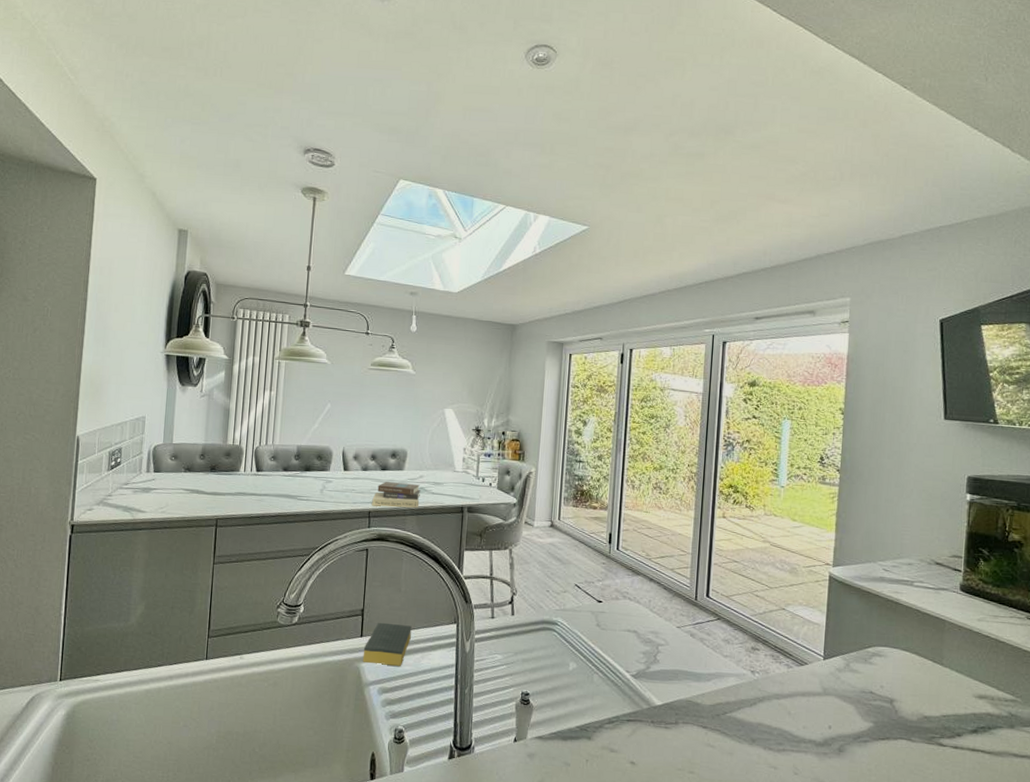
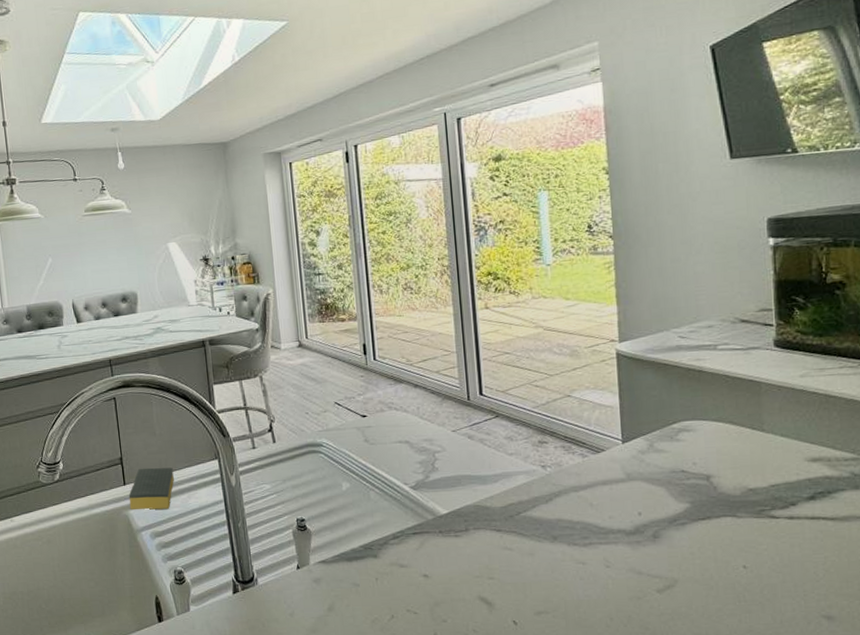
books: present [372,482,421,508] -> none [110,325,158,354]

